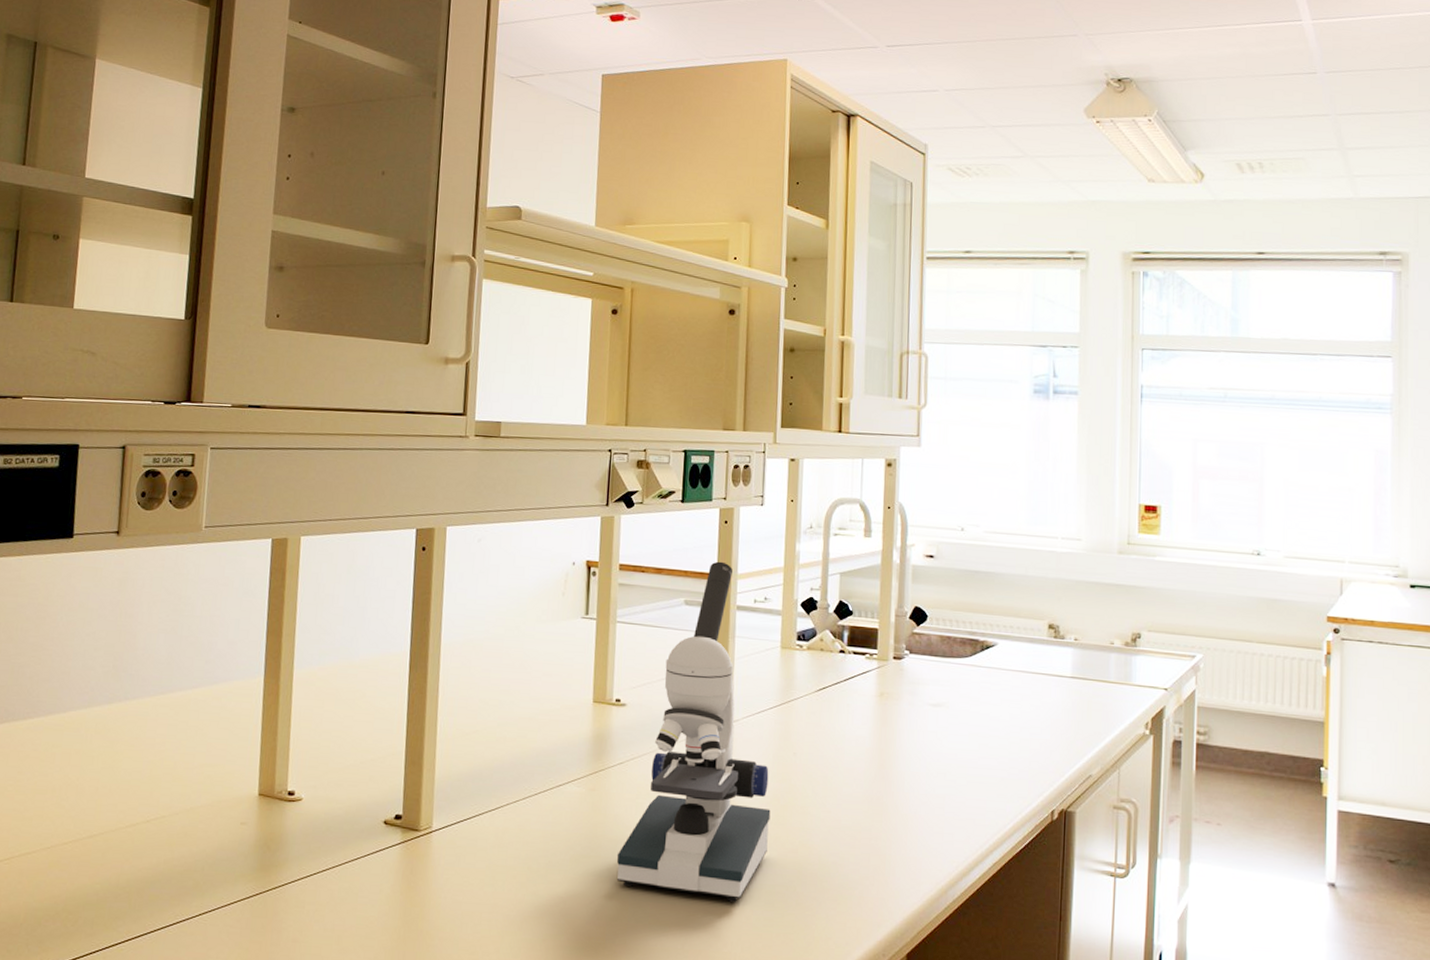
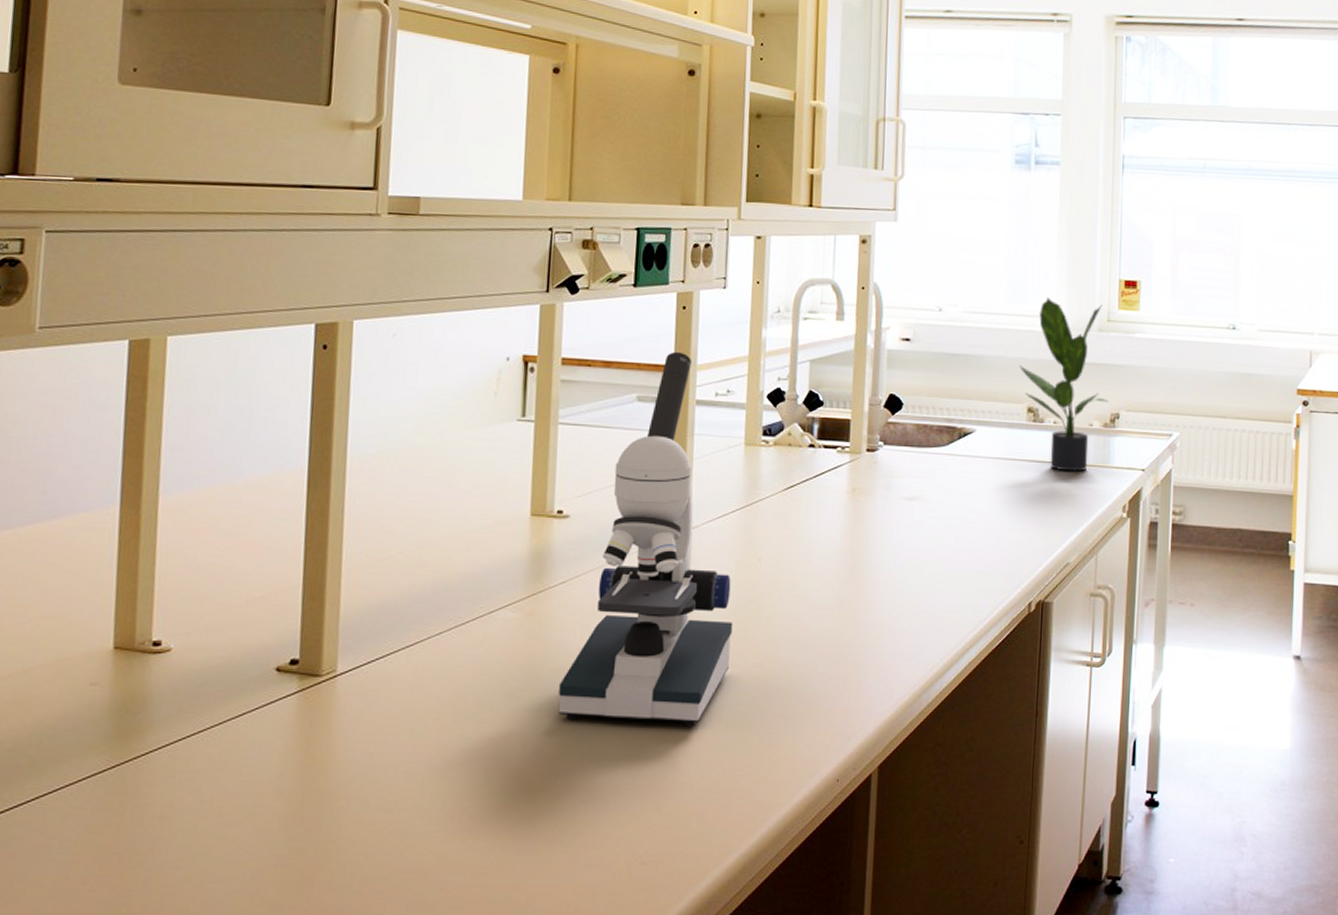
potted plant: none [1040,520,1130,688] -> present [1019,297,1109,472]

